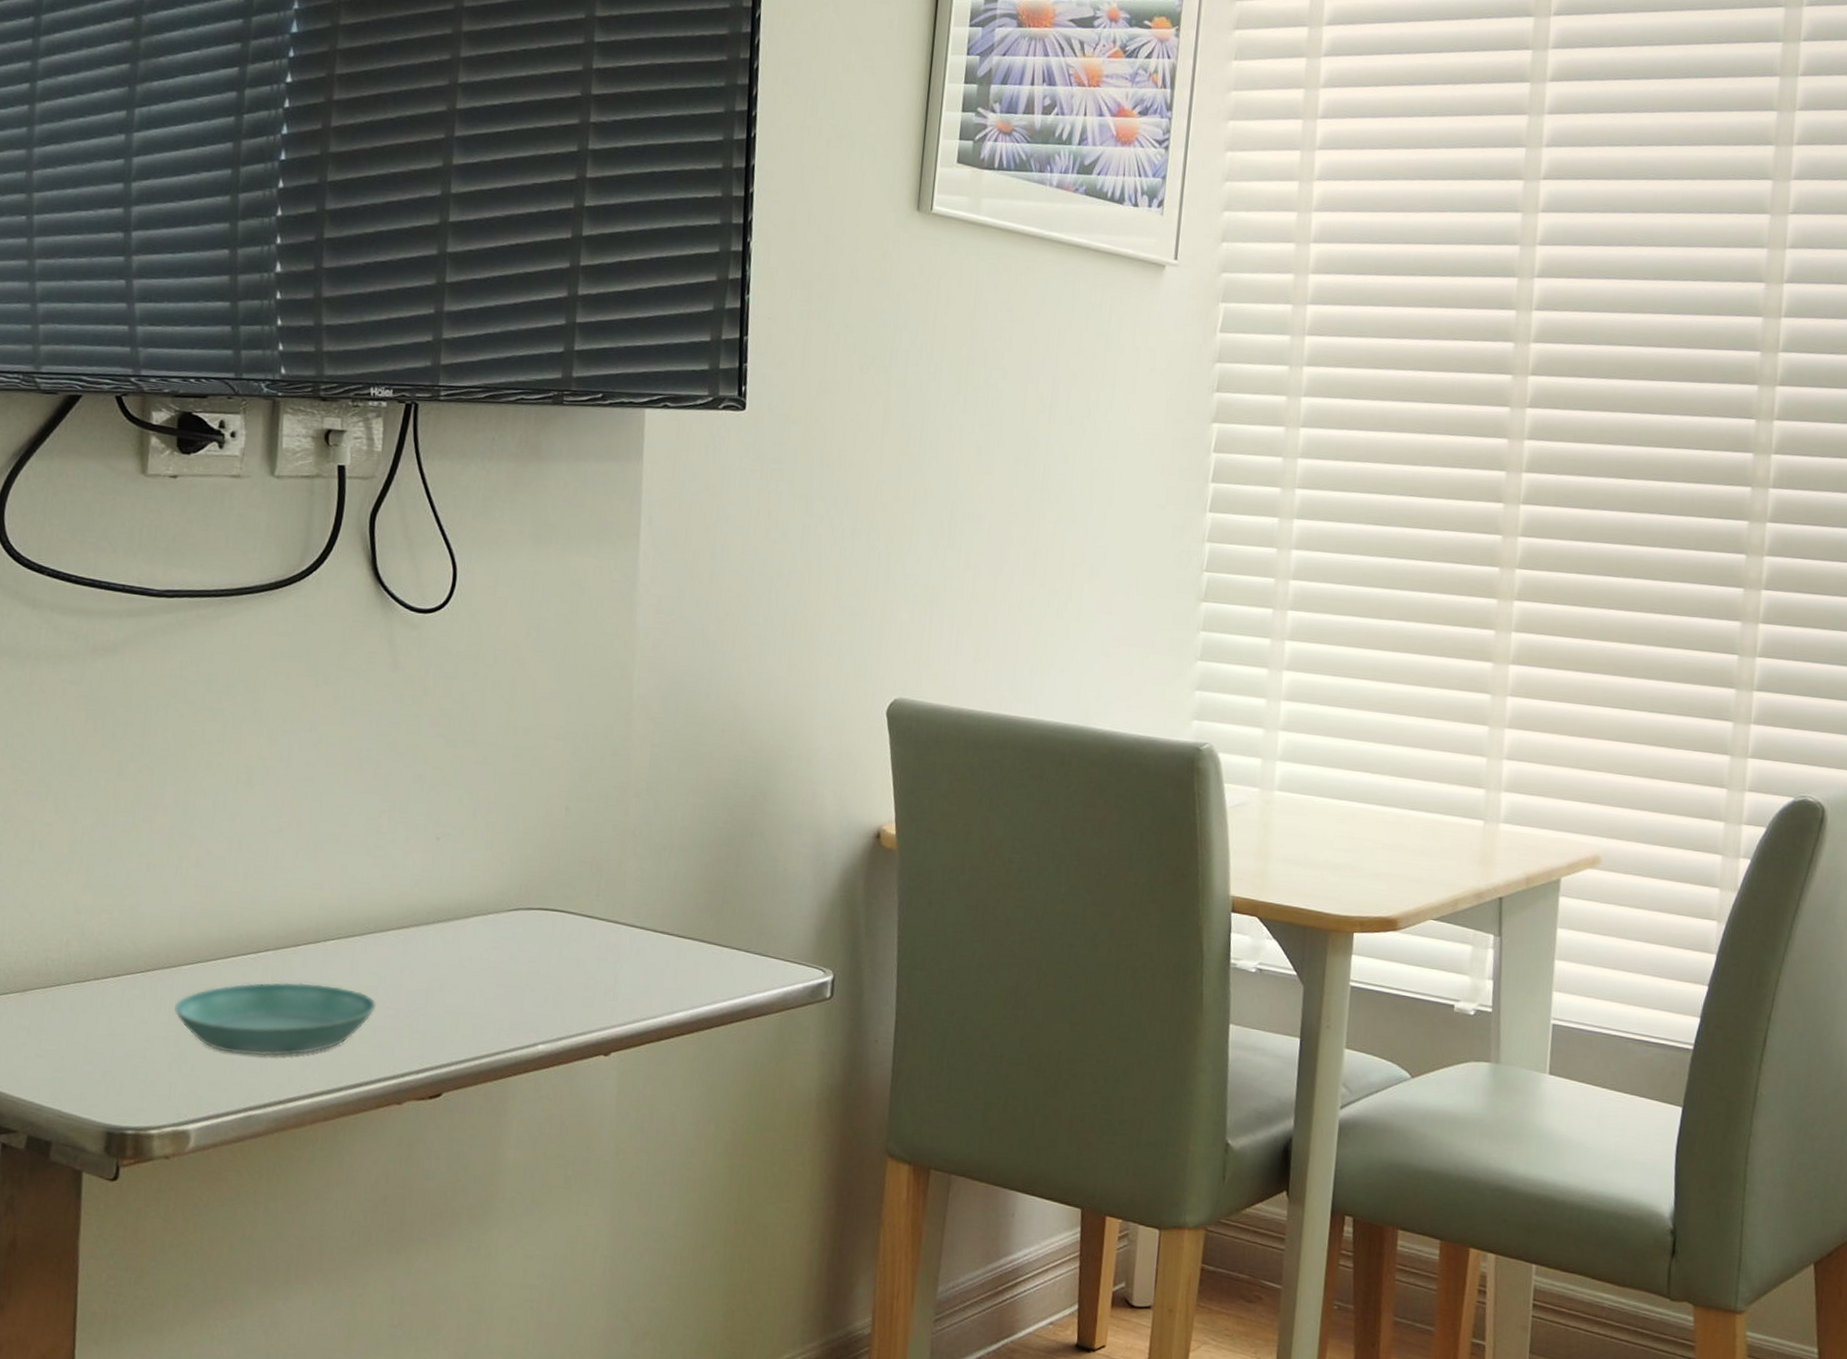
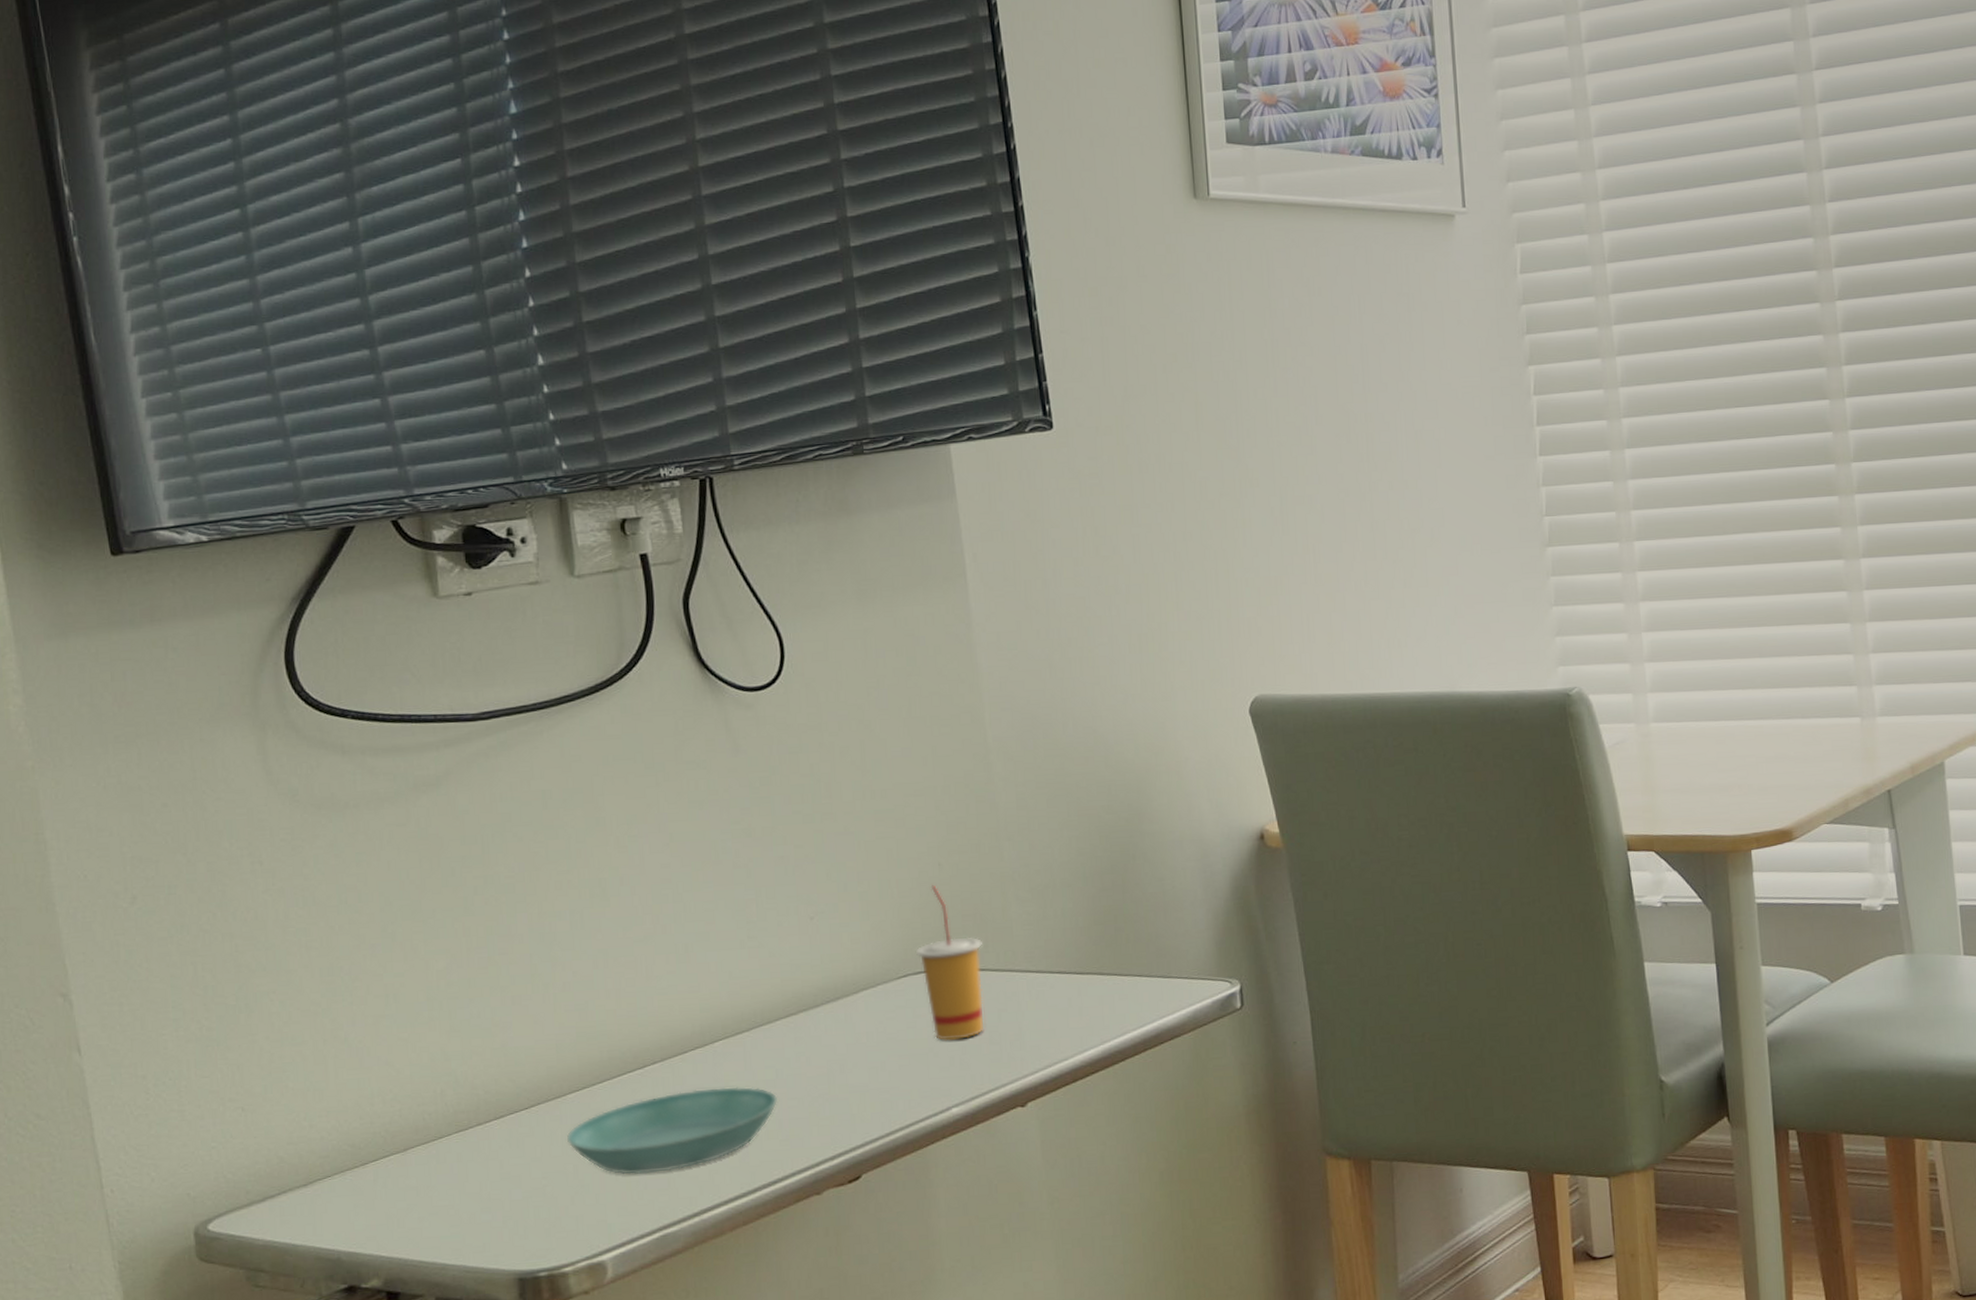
drinking cup: none [530,827,594,980] -> present [916,885,983,1040]

